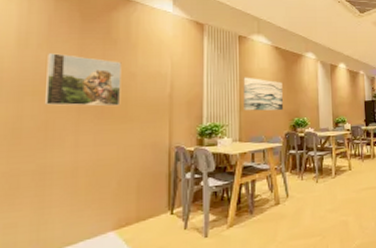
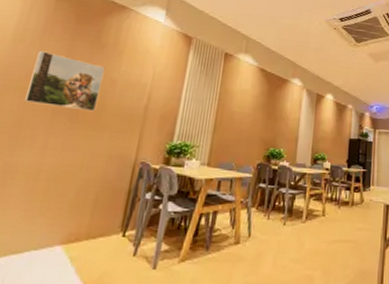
wall art: present [243,77,283,111] -> none [218,96,263,138]

